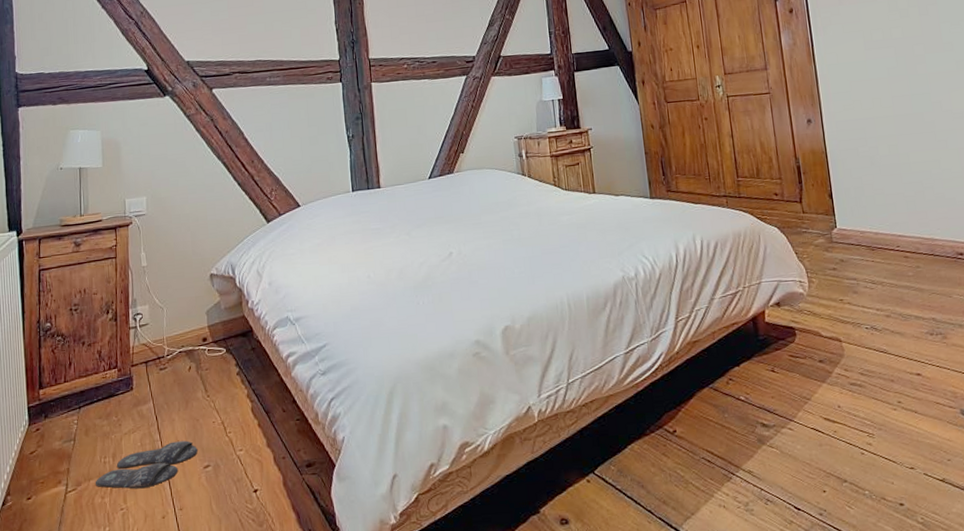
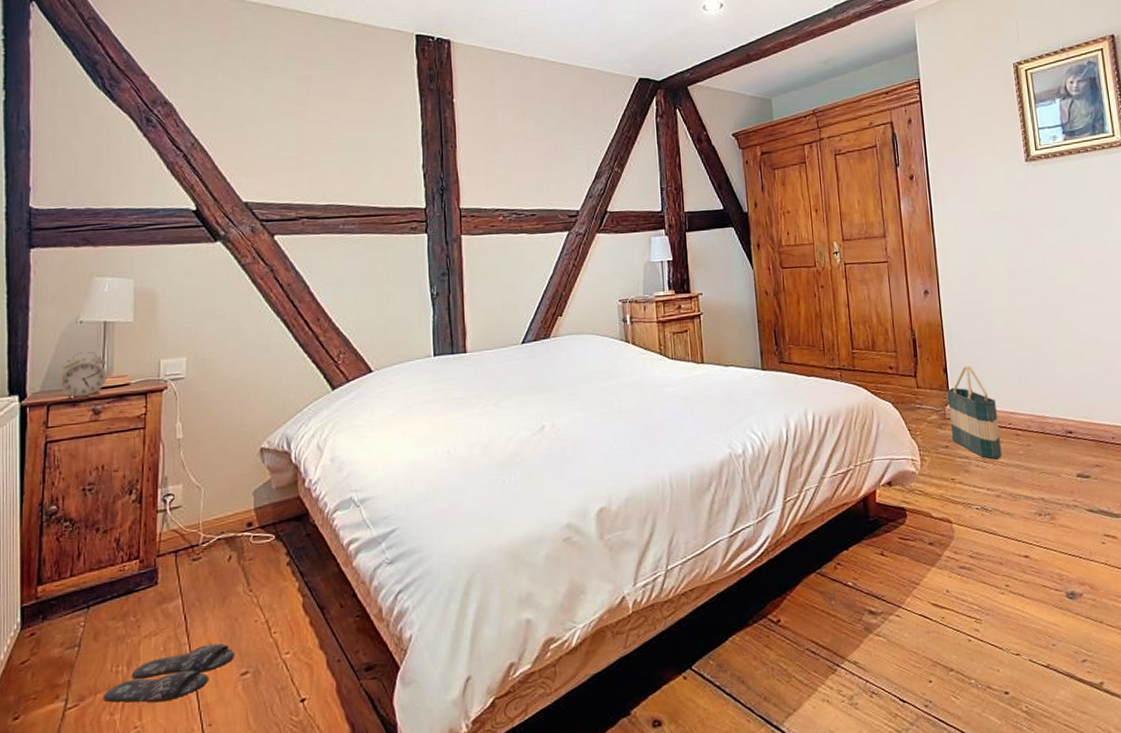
alarm clock: none [47,193,84,234] -> present [60,351,107,400]
tote bag: none [833,191,891,281] -> present [947,365,1002,460]

